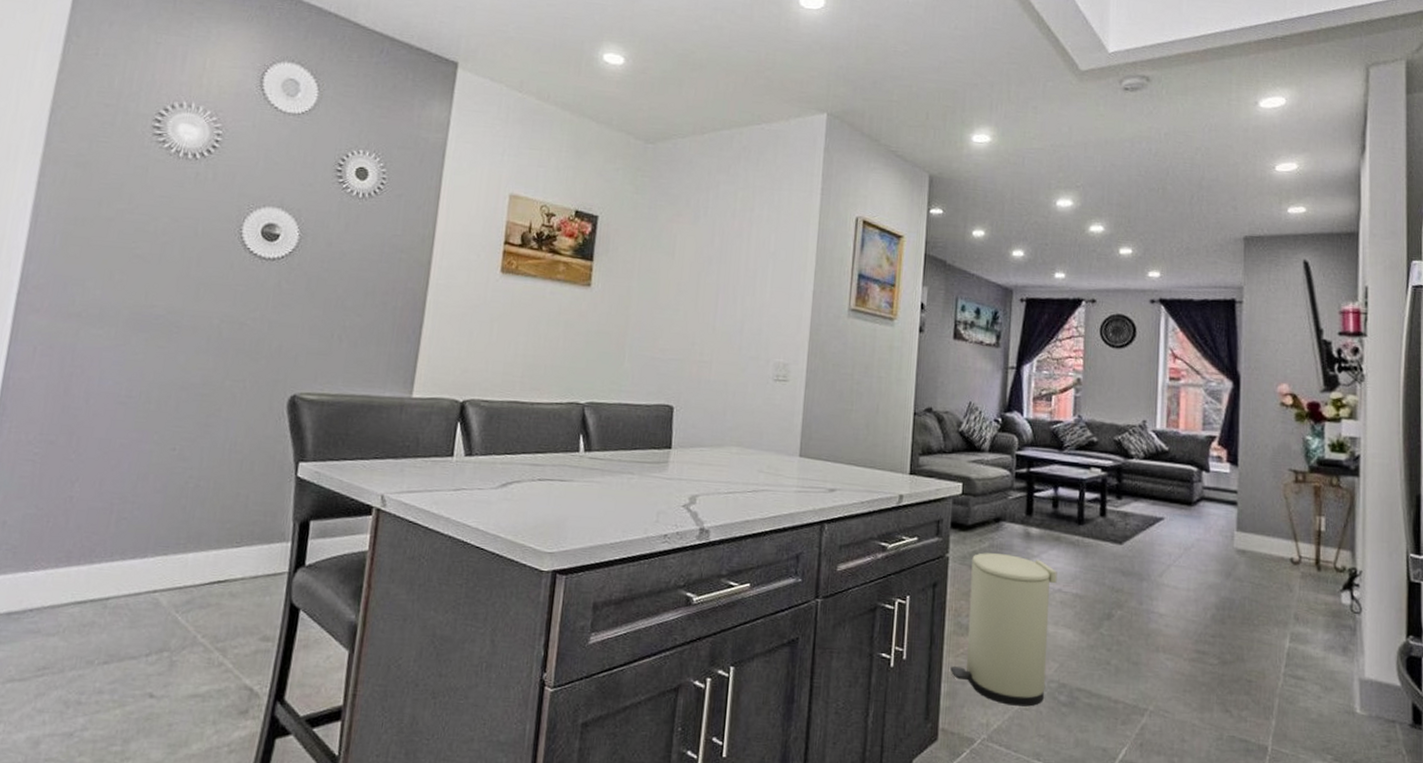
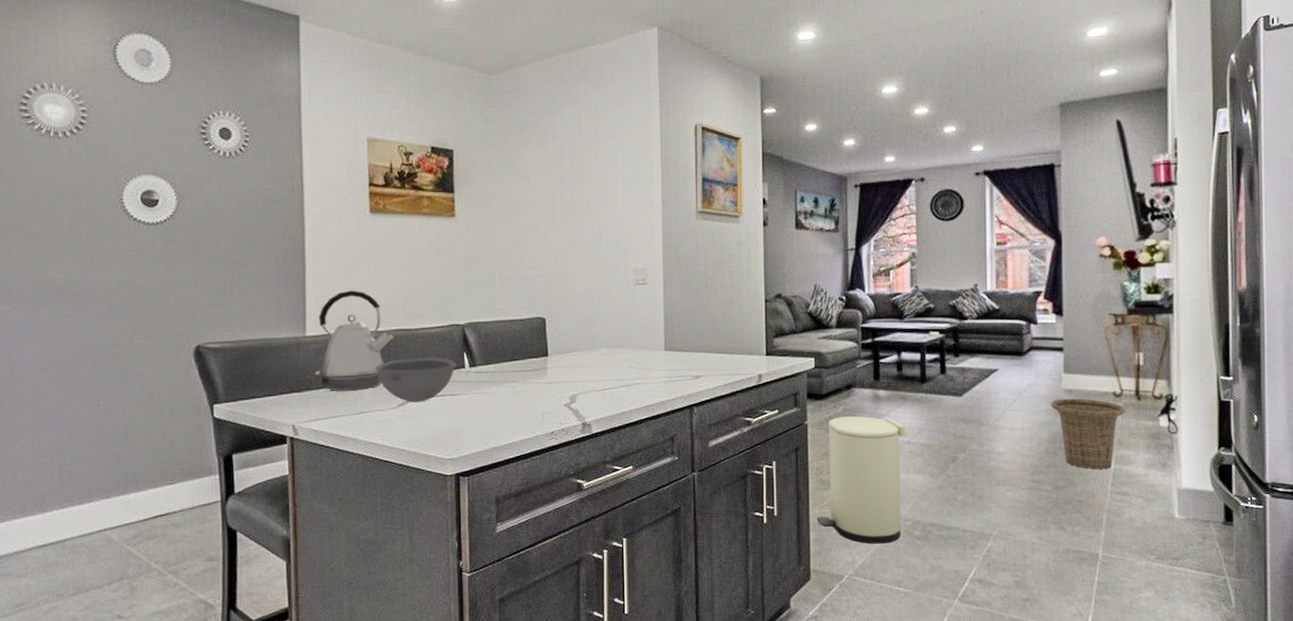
kettle: none [414,353,506,464] -> present [314,290,393,391]
bowl: none [481,434,571,485] -> present [375,357,456,403]
basket: none [1220,559,1304,647] -> present [1050,398,1126,470]

